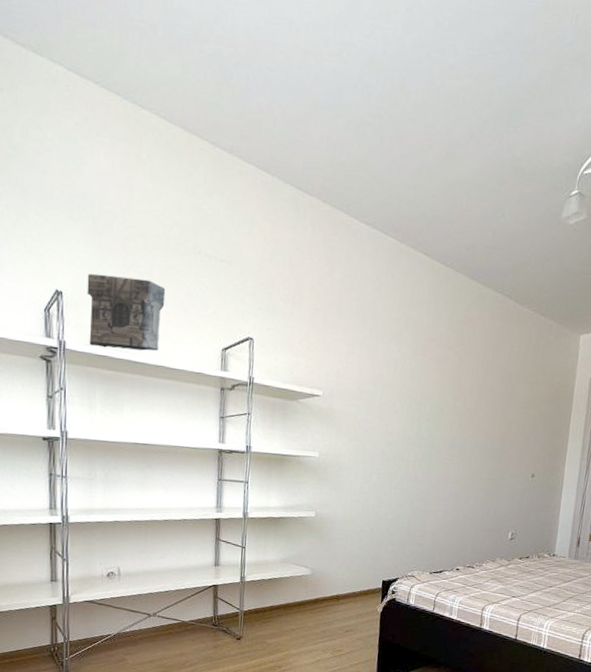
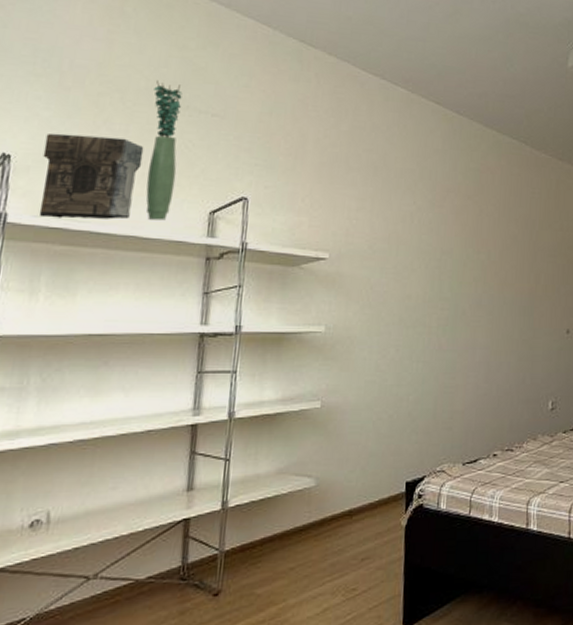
vase: none [169,227,194,354] -> present [145,81,183,221]

